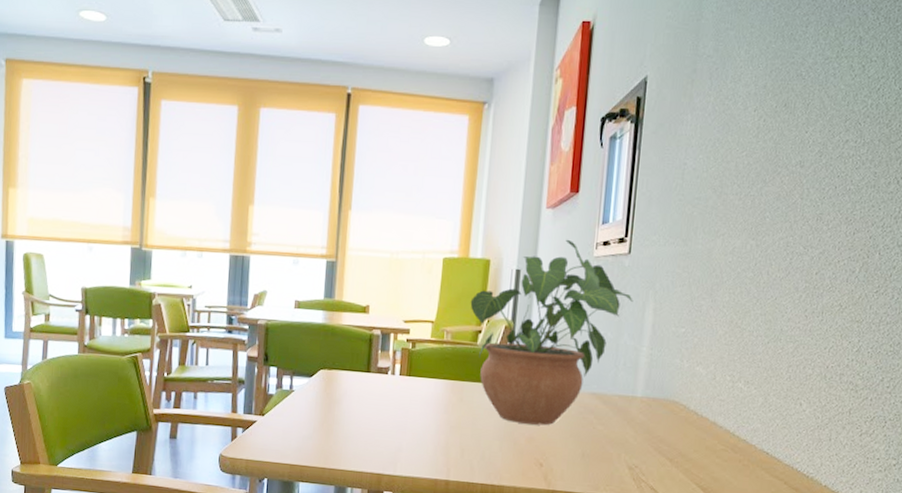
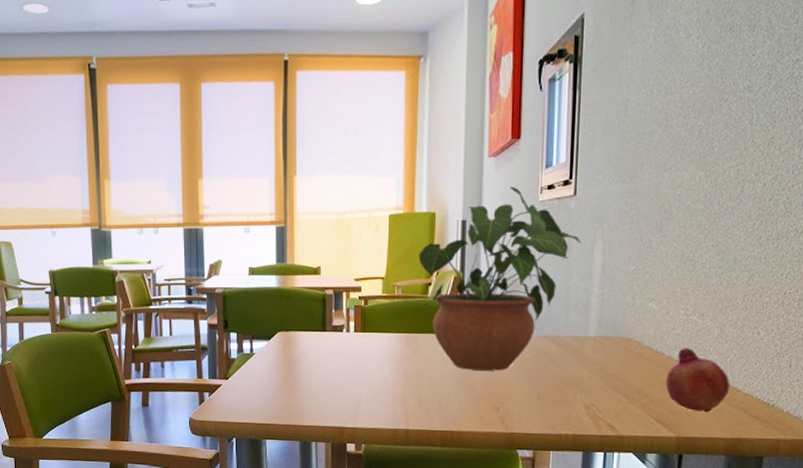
fruit: none [709,414,772,482] -> present [666,348,731,413]

